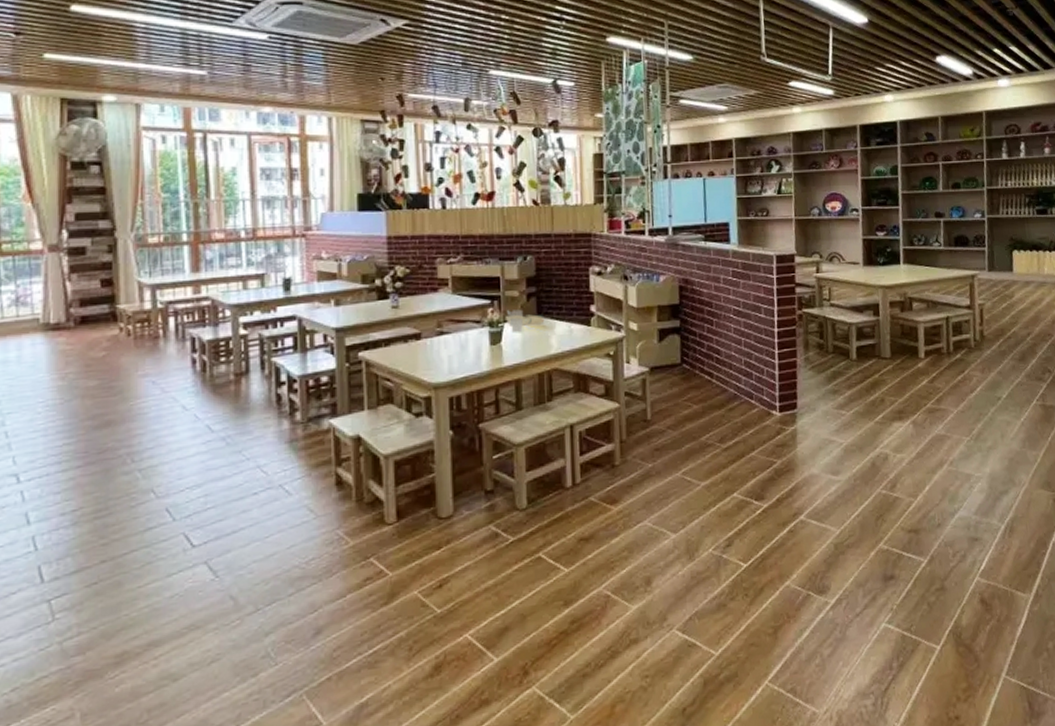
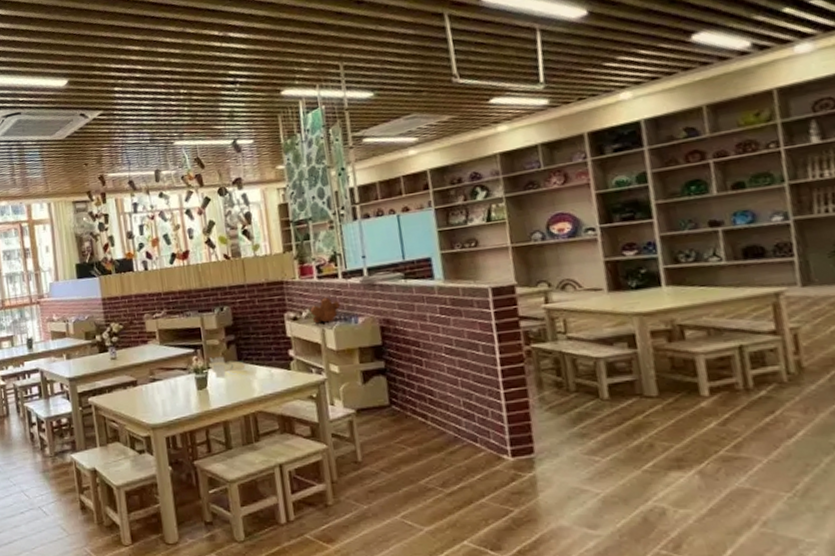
teddy bear: none [614,253,645,280] -> present [309,297,341,324]

